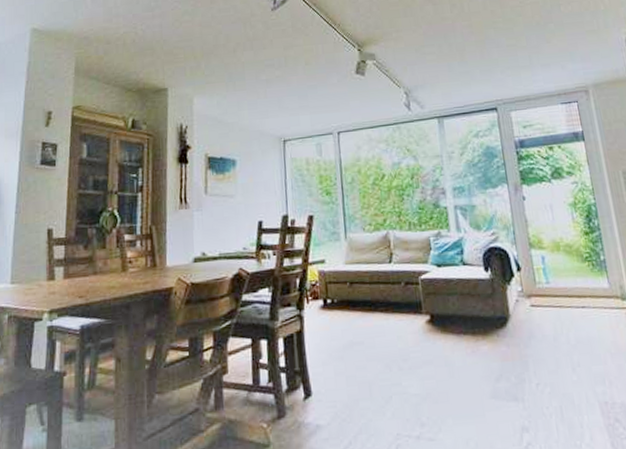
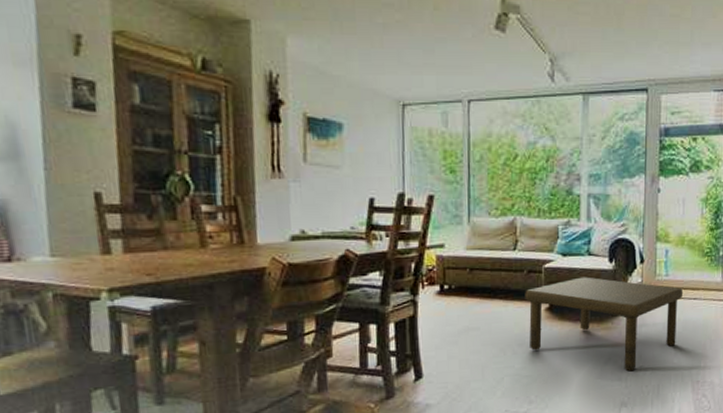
coffee table: none [404,287,572,390] -> present [525,277,684,372]

